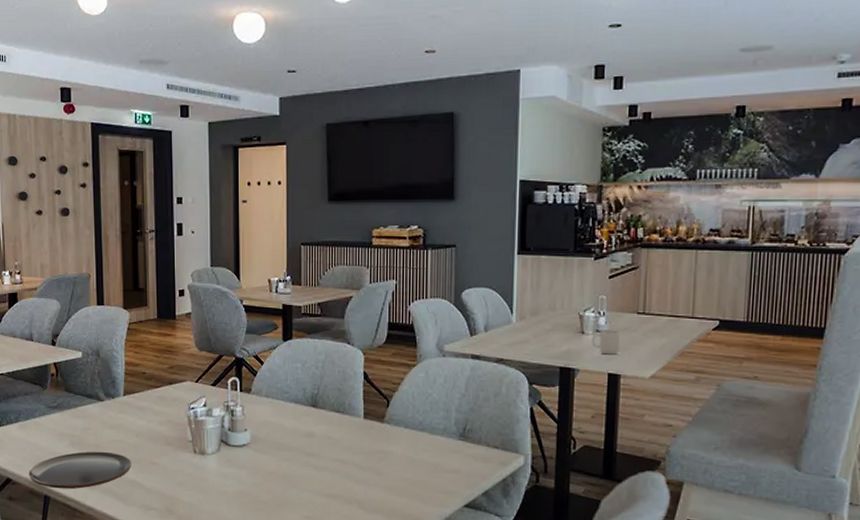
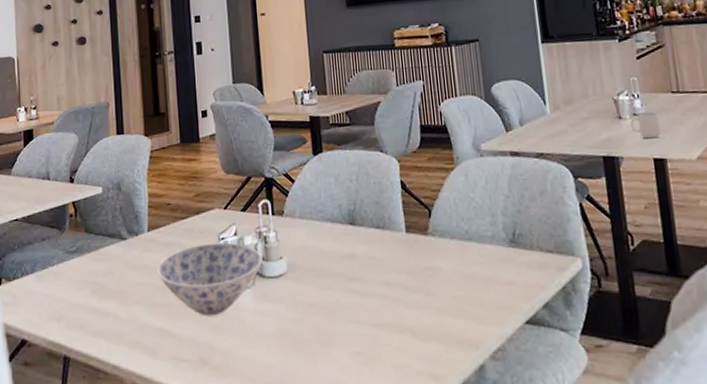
plate: present [28,451,132,489] -> none [45,297,160,347]
bowl: none [131,411,229,474] -> present [157,242,263,316]

